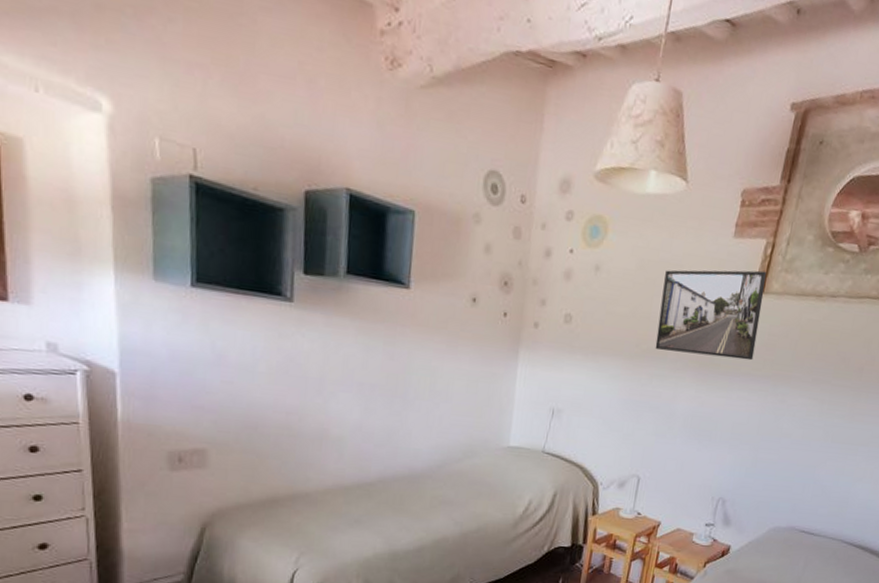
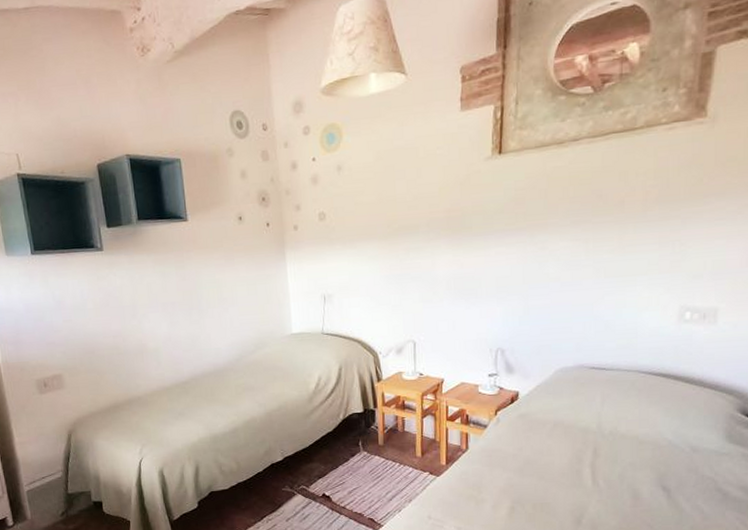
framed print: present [655,270,767,361] -> none [402,133,504,226]

